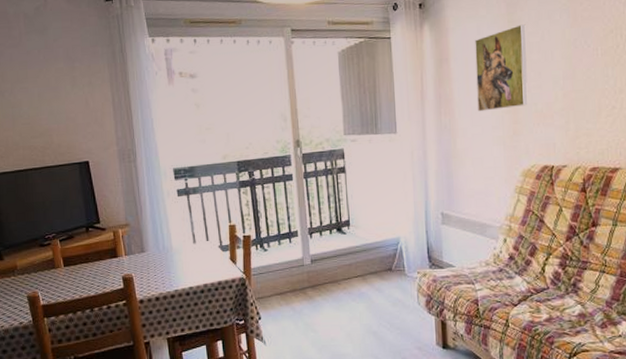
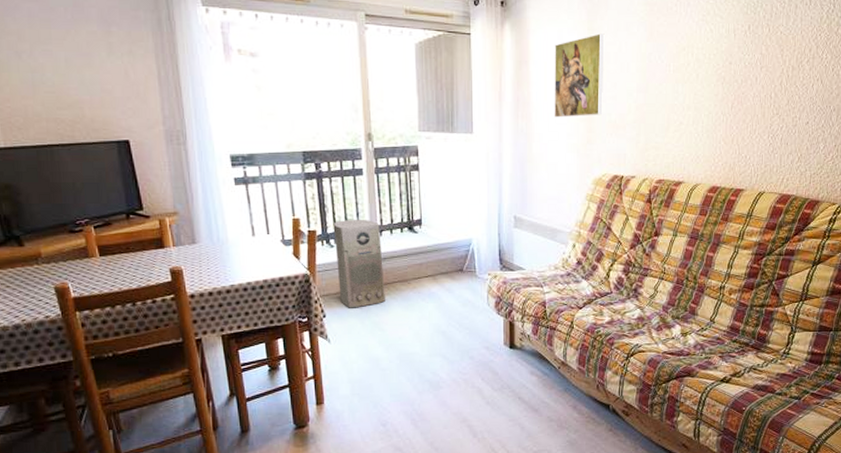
air purifier: none [266,222,317,310] -> present [333,219,385,308]

